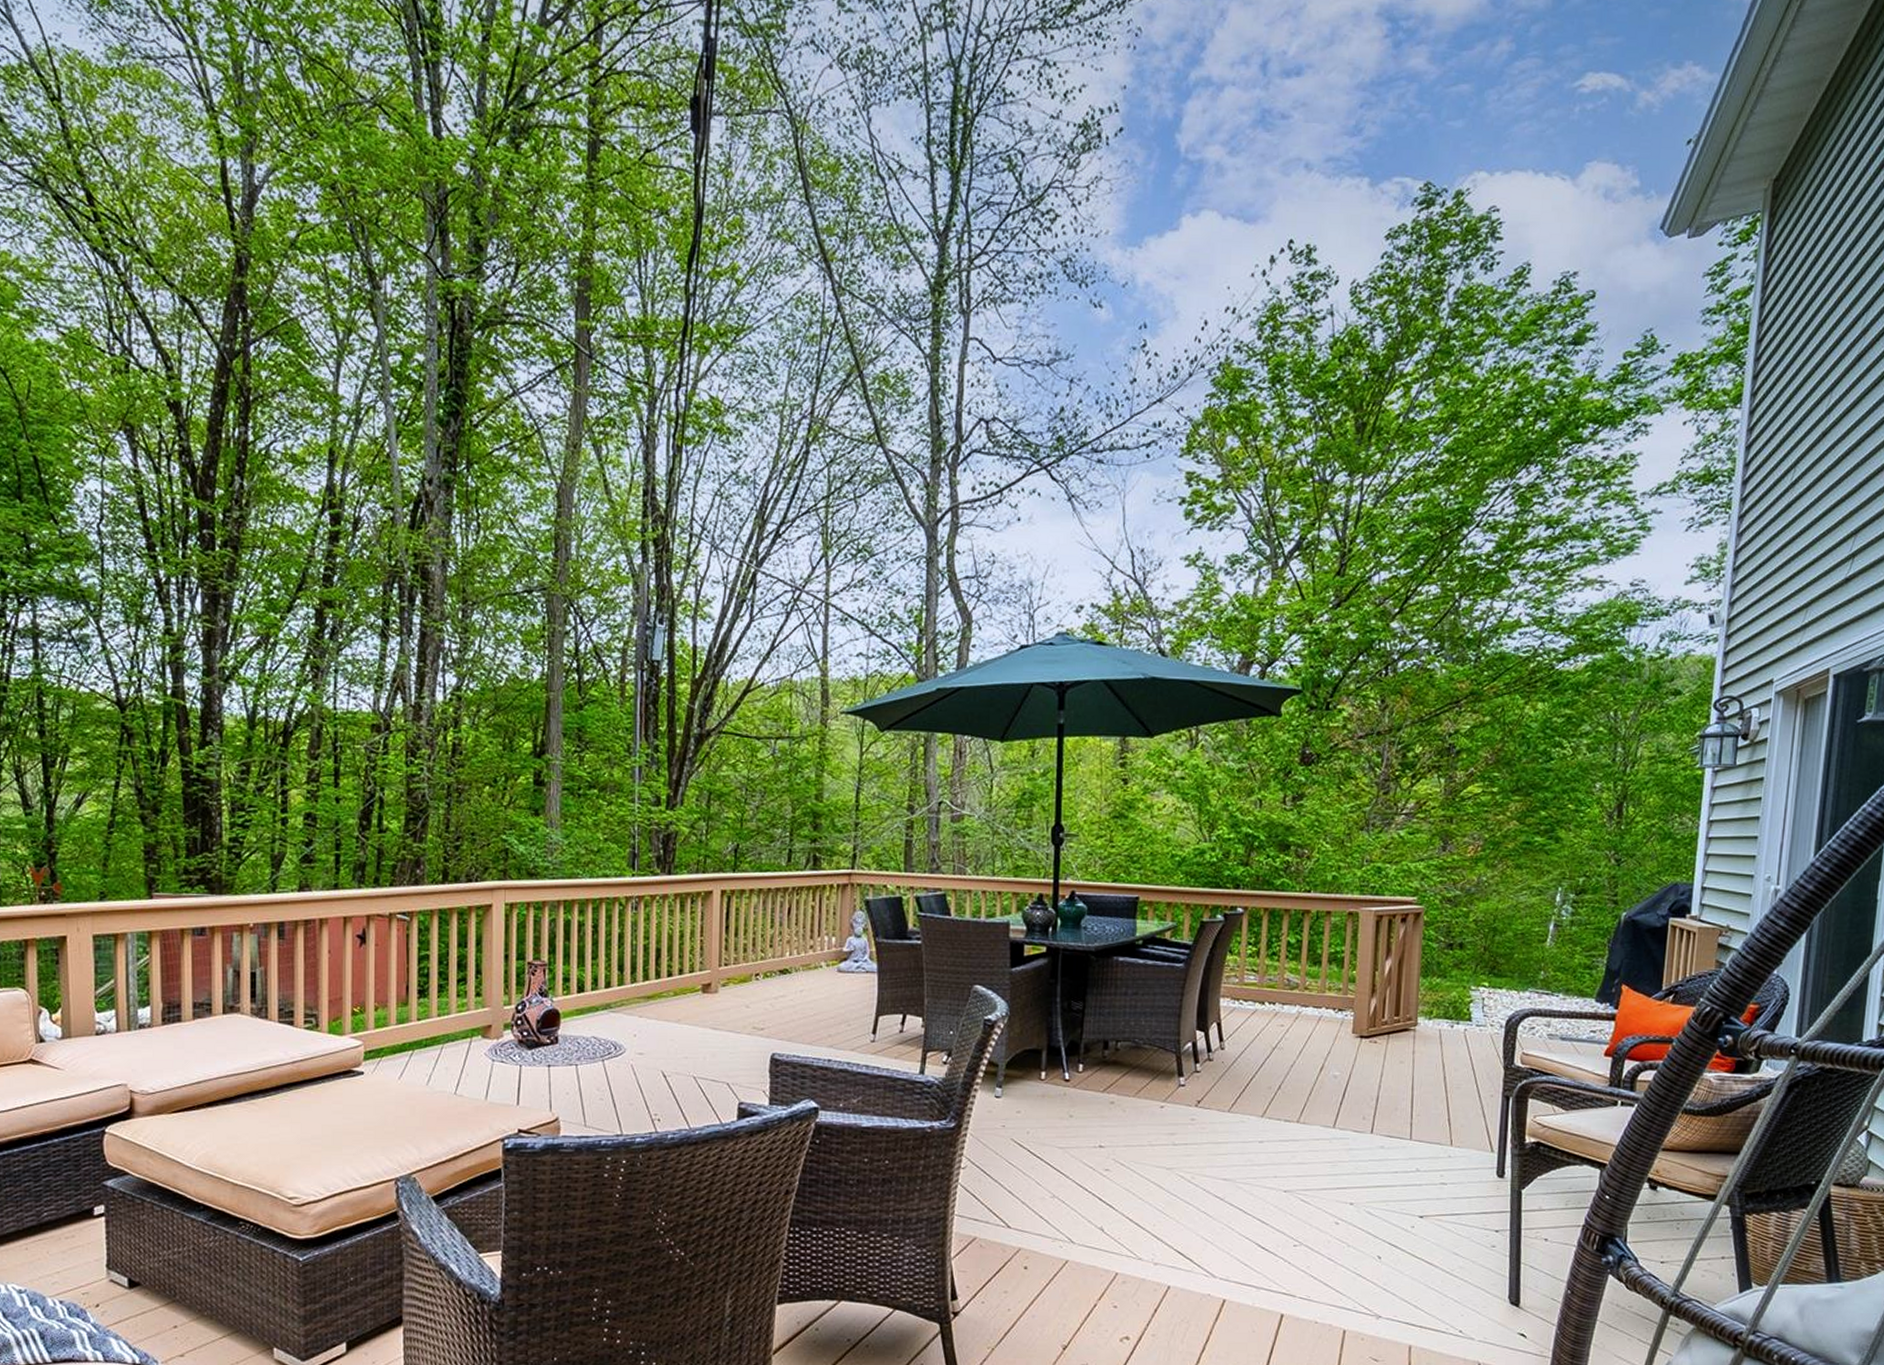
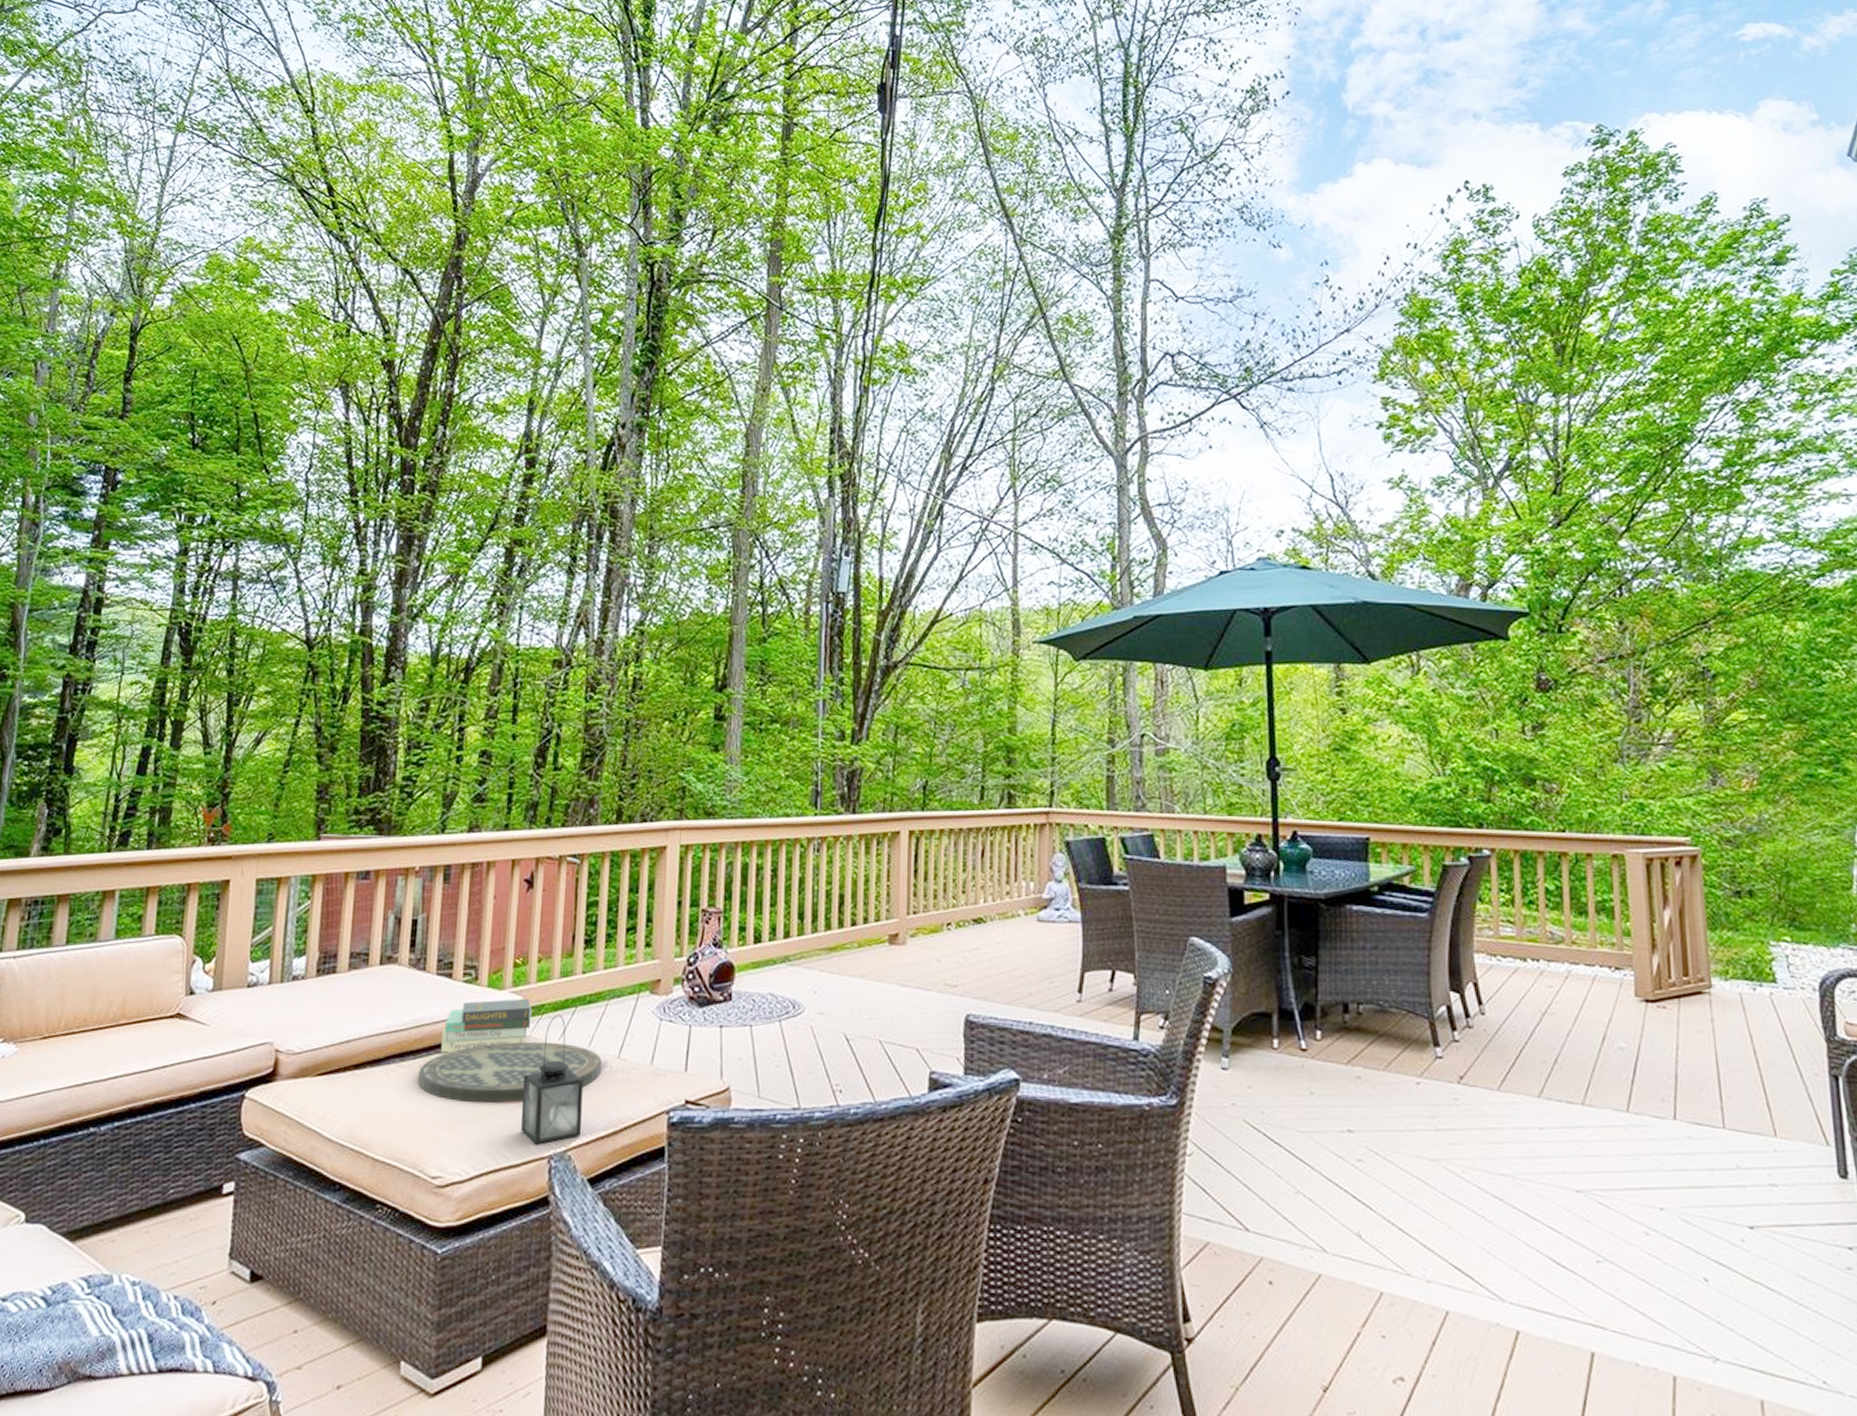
tray: none [269,1080,441,1134] -> present [418,1041,603,1103]
books: none [287,1043,372,1092] -> present [440,998,532,1053]
lantern: none [367,1056,425,1169] -> present [521,1014,584,1145]

